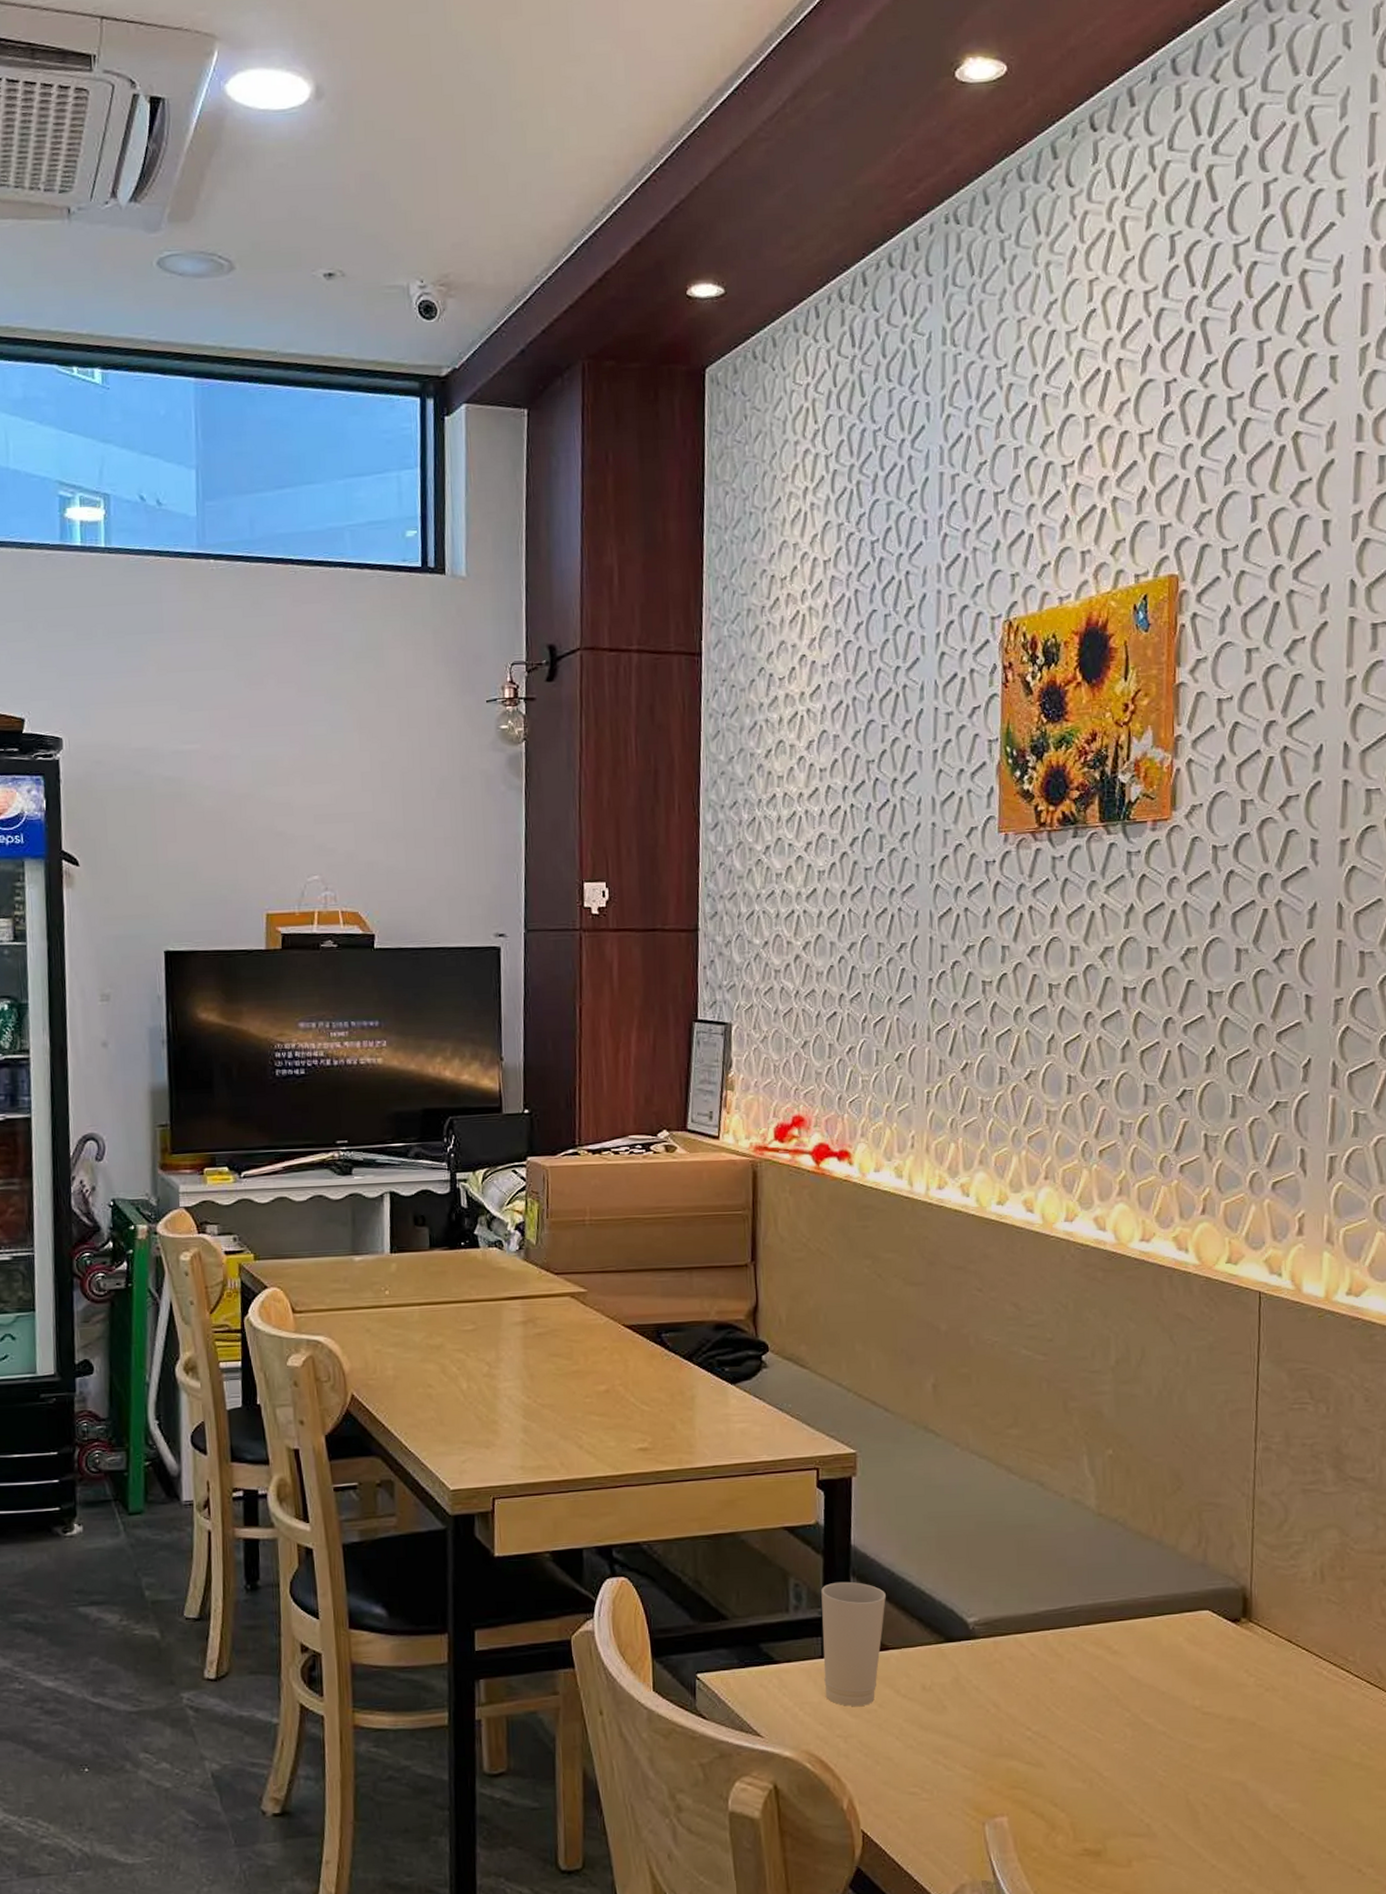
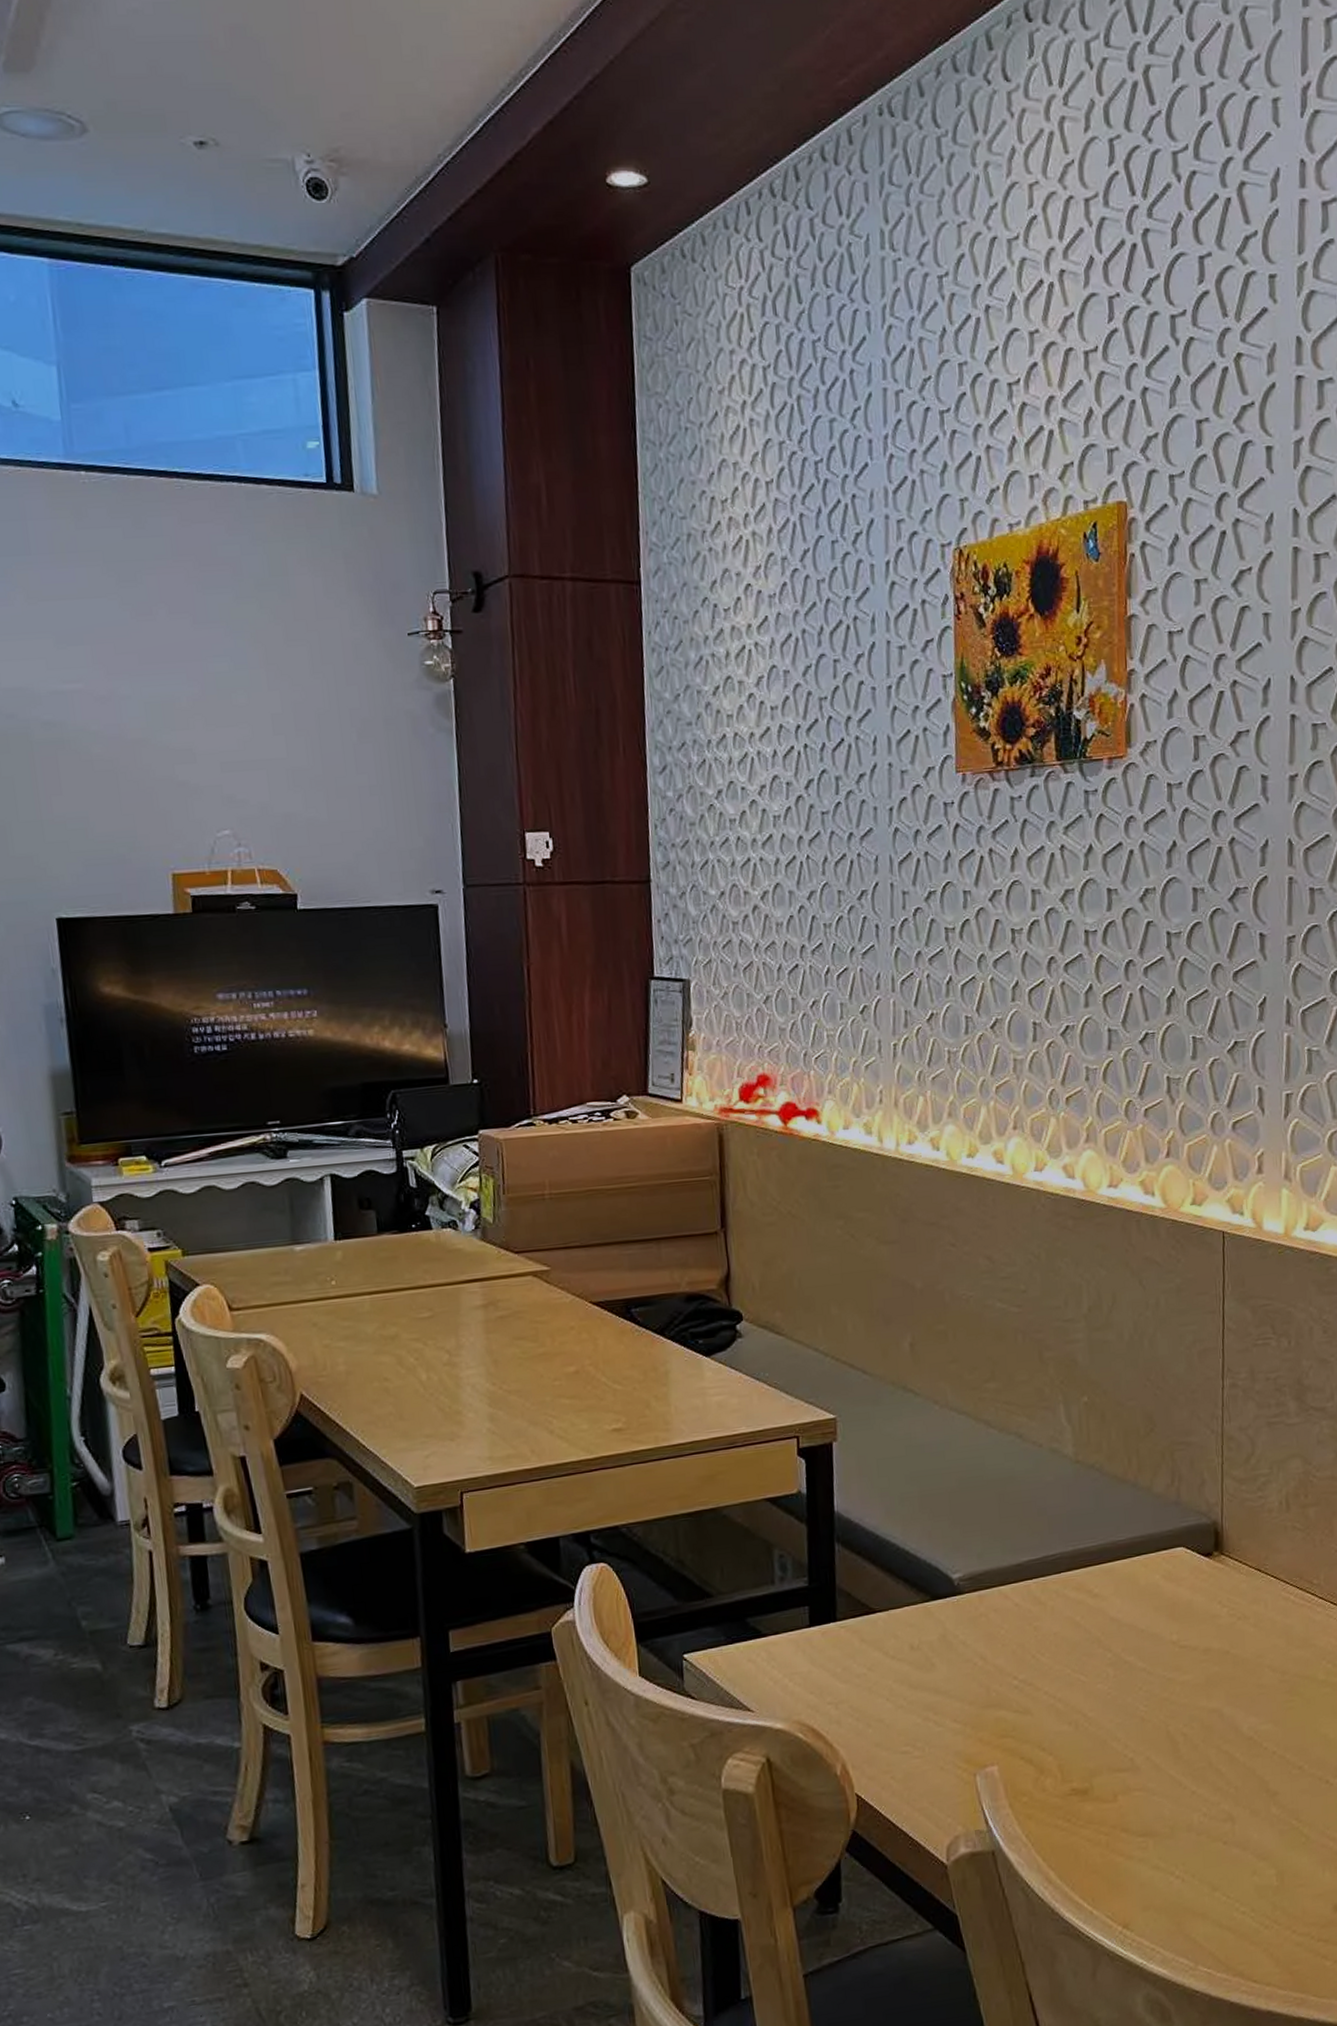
cup: present [821,1581,886,1706] -> none [806,1548,871,1673]

